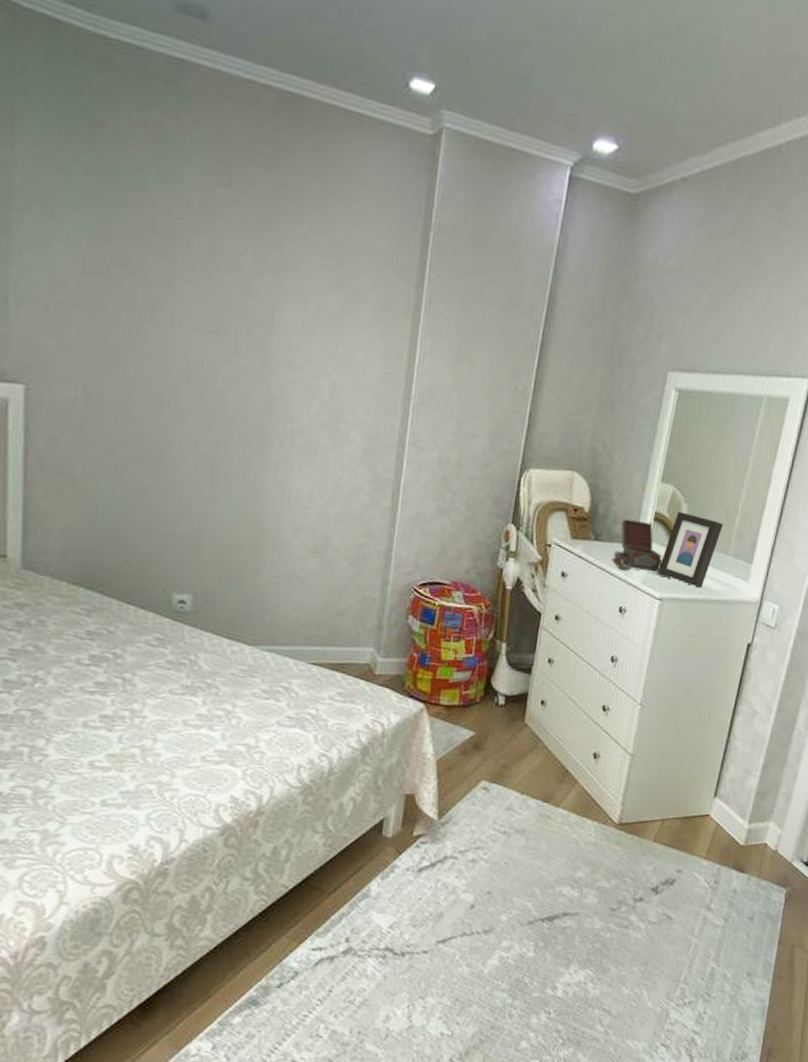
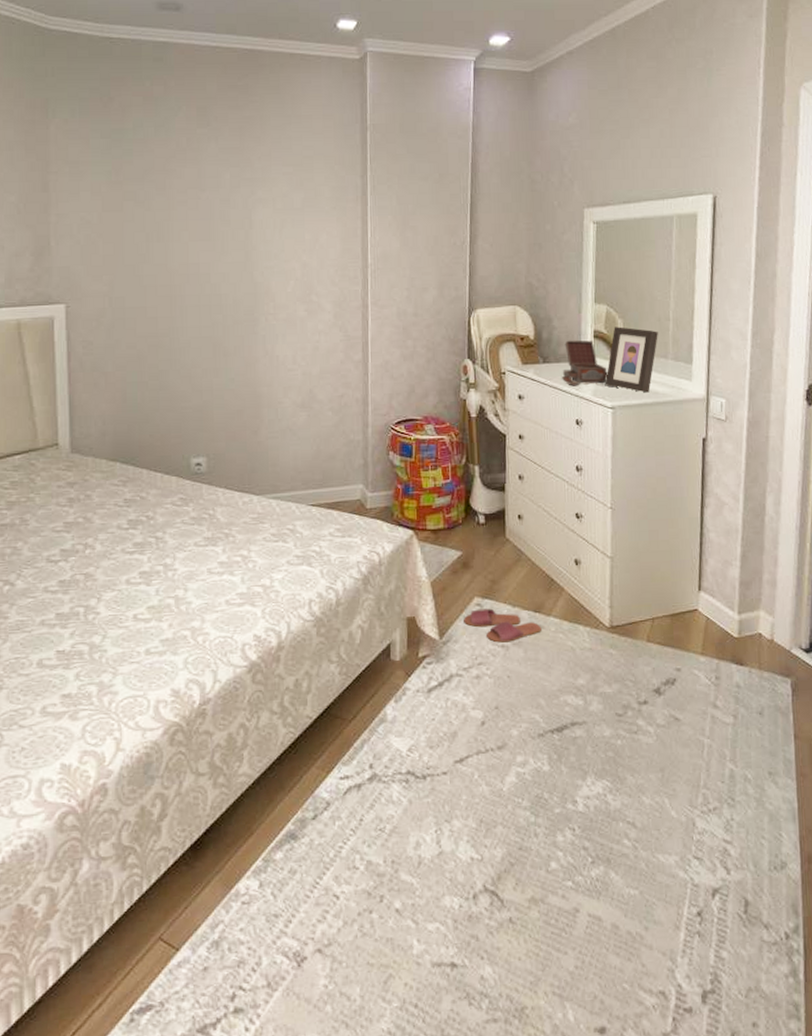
slippers: none [466,793,548,829] -> present [464,608,542,643]

